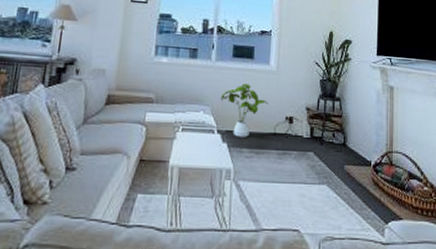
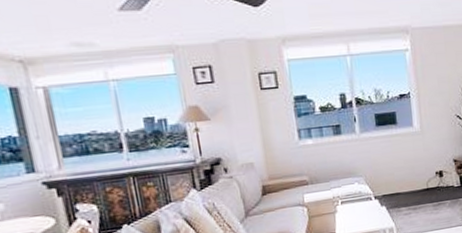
house plant: present [221,83,269,137] -> none [372,148,418,199]

